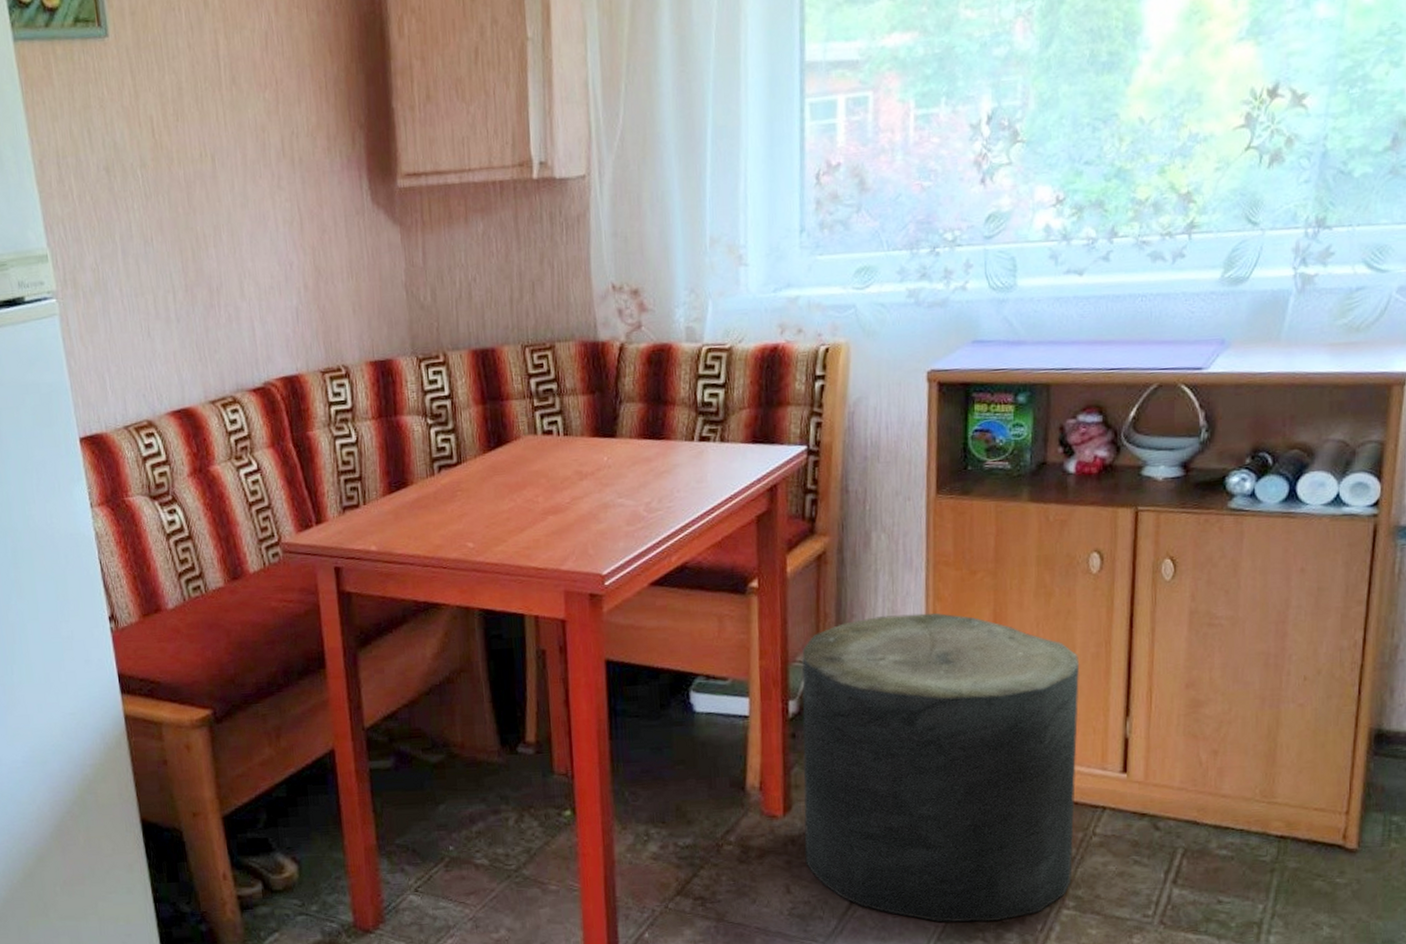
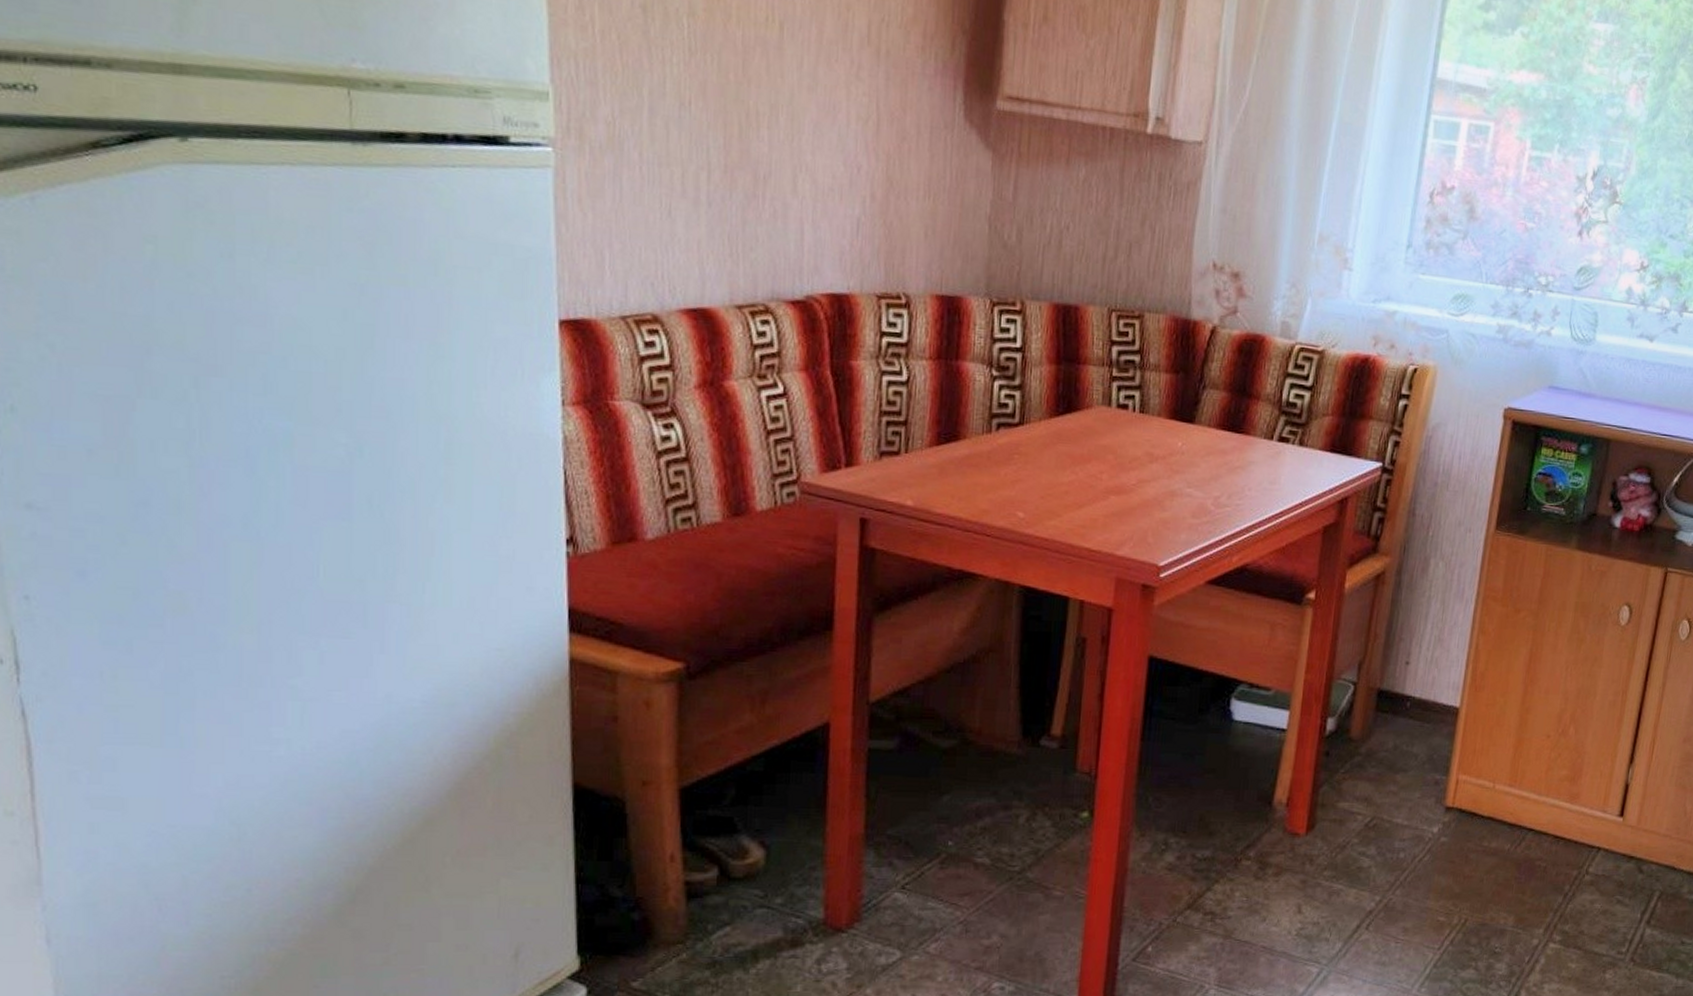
stool: present [802,612,1080,923] -> none [1320,642,1598,951]

